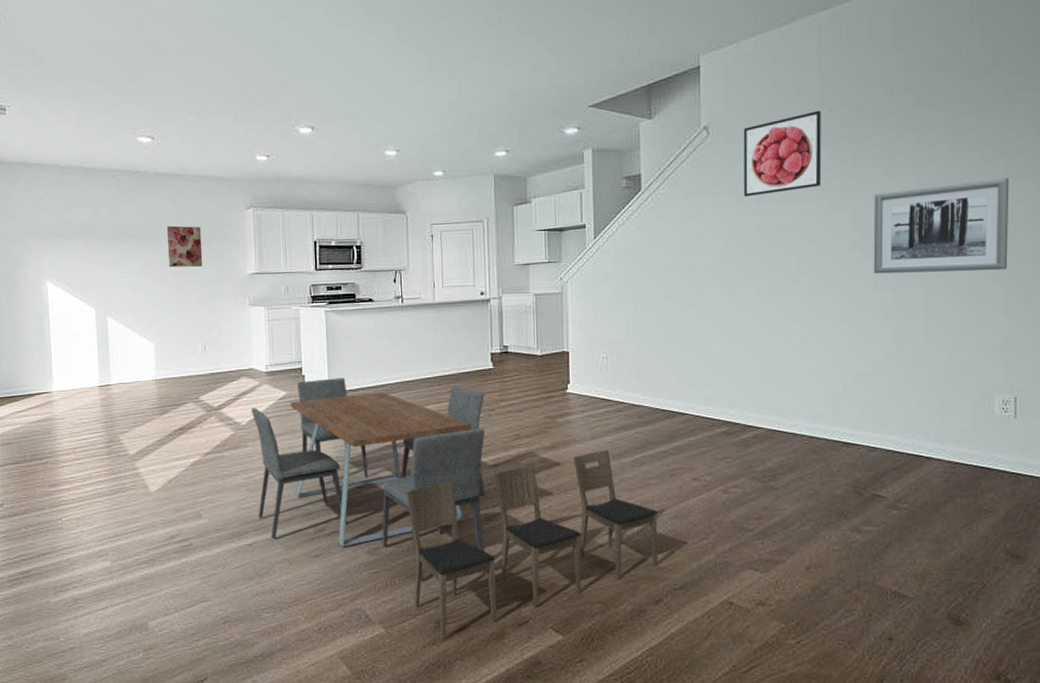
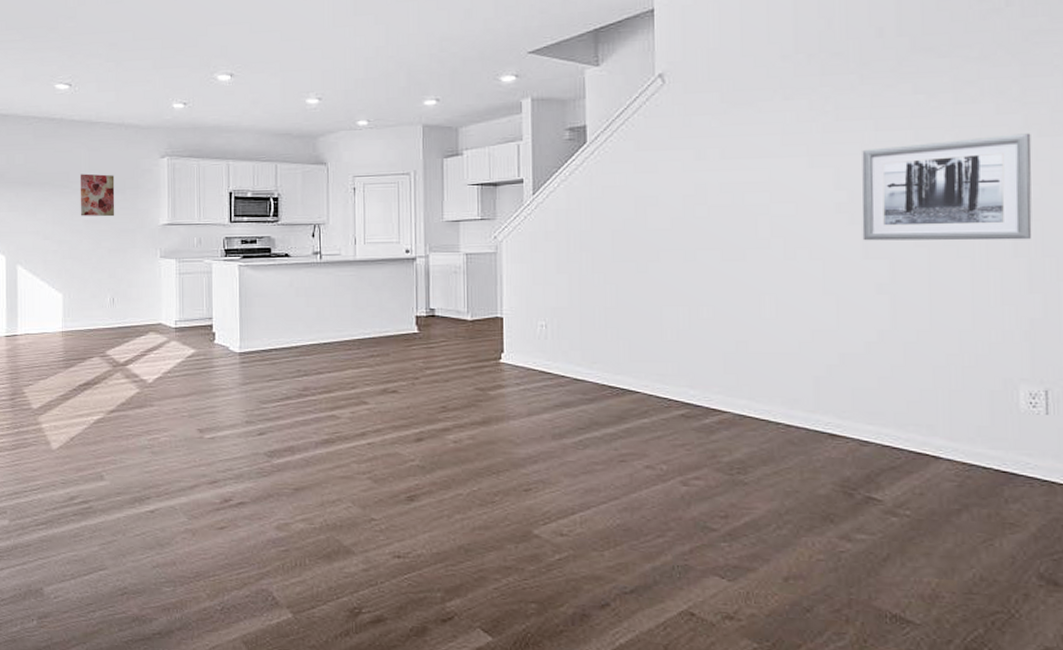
dining set: present [250,378,485,580] -> none [158,337,408,563]
chair: present [407,450,658,639] -> none [320,428,605,630]
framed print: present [743,110,822,197] -> none [704,56,798,152]

